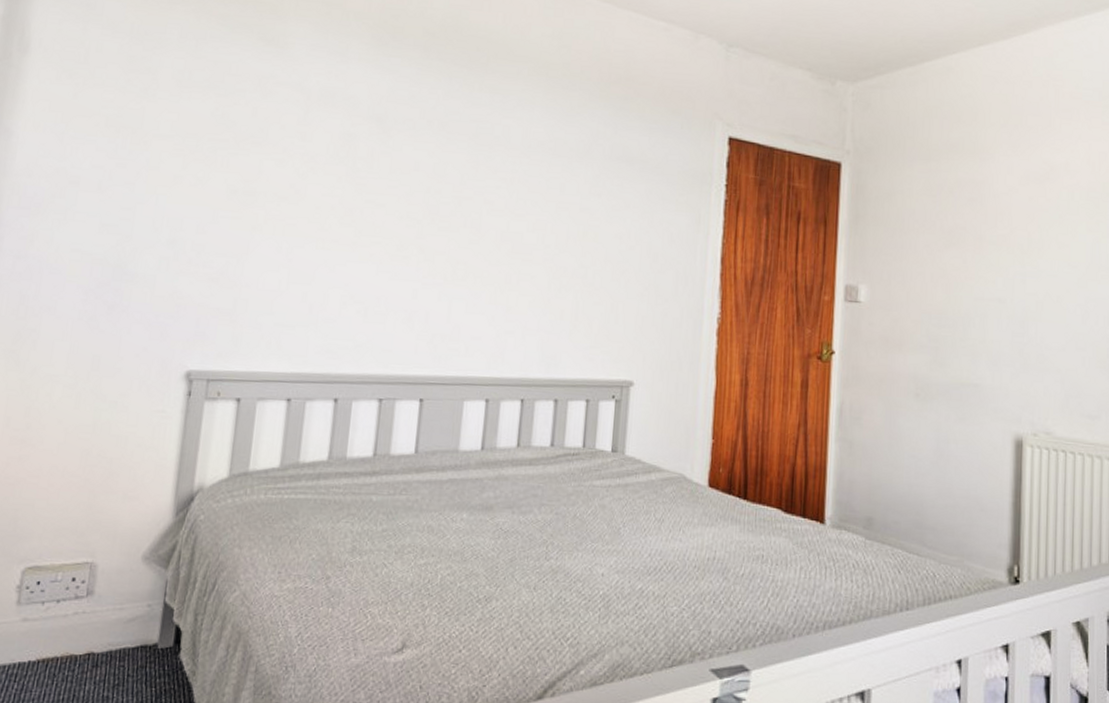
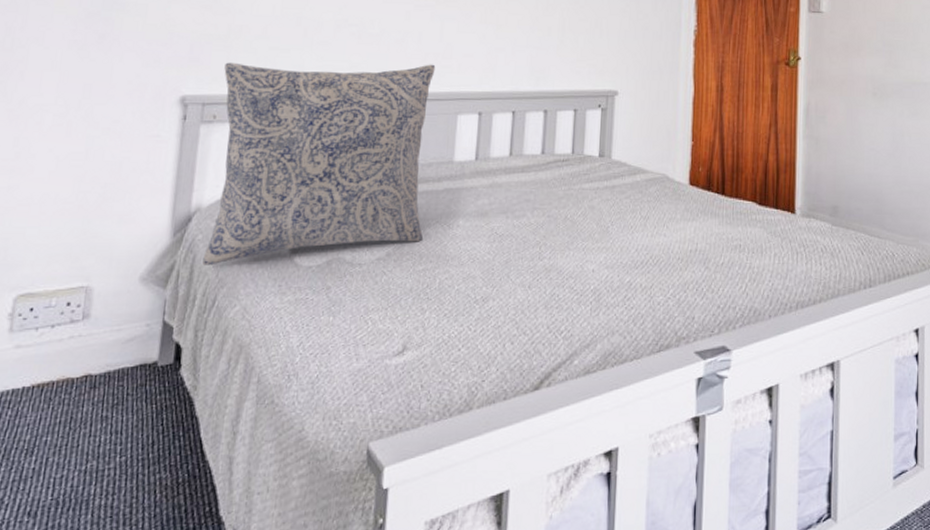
pillow: none [204,337,442,548] -> present [202,62,436,266]

